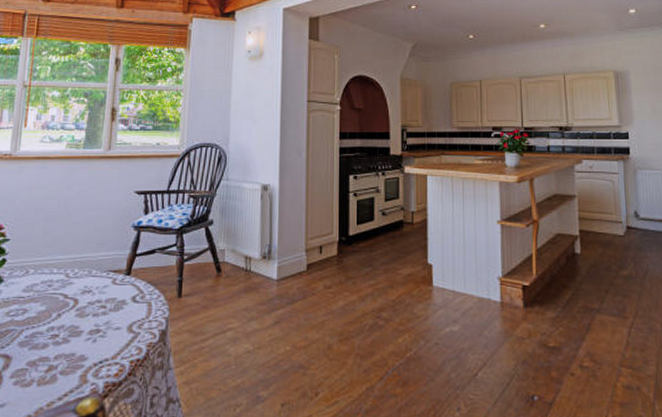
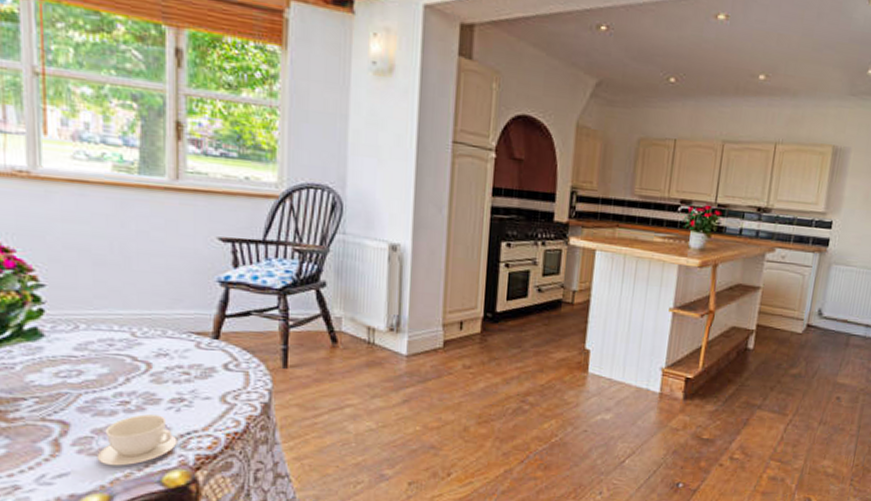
teacup: none [28,346,92,396] -> present [96,414,178,466]

